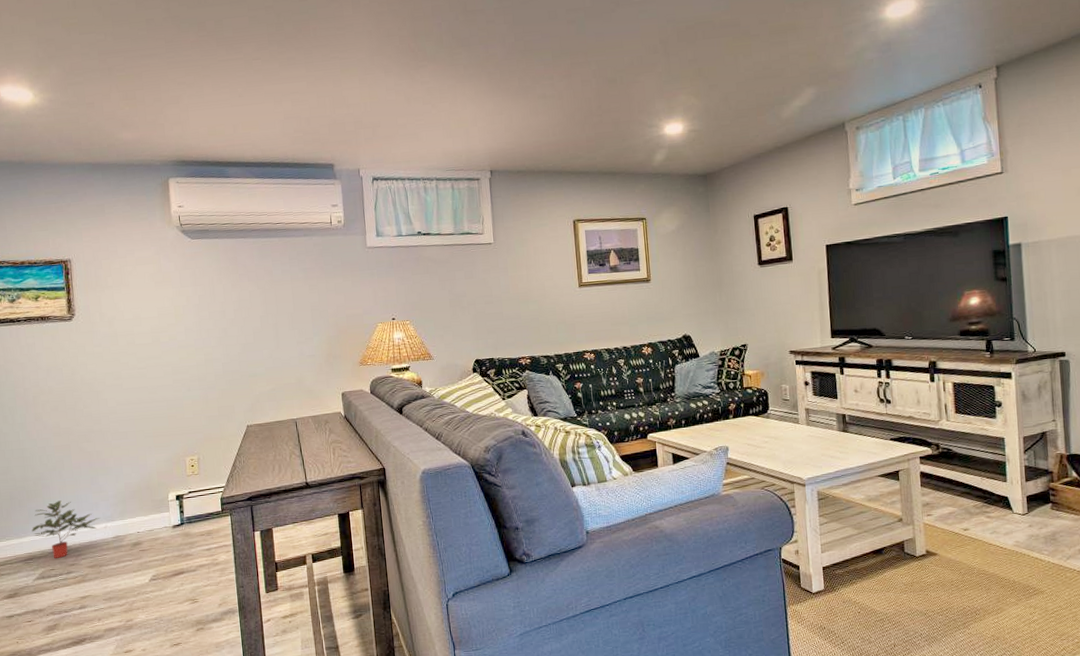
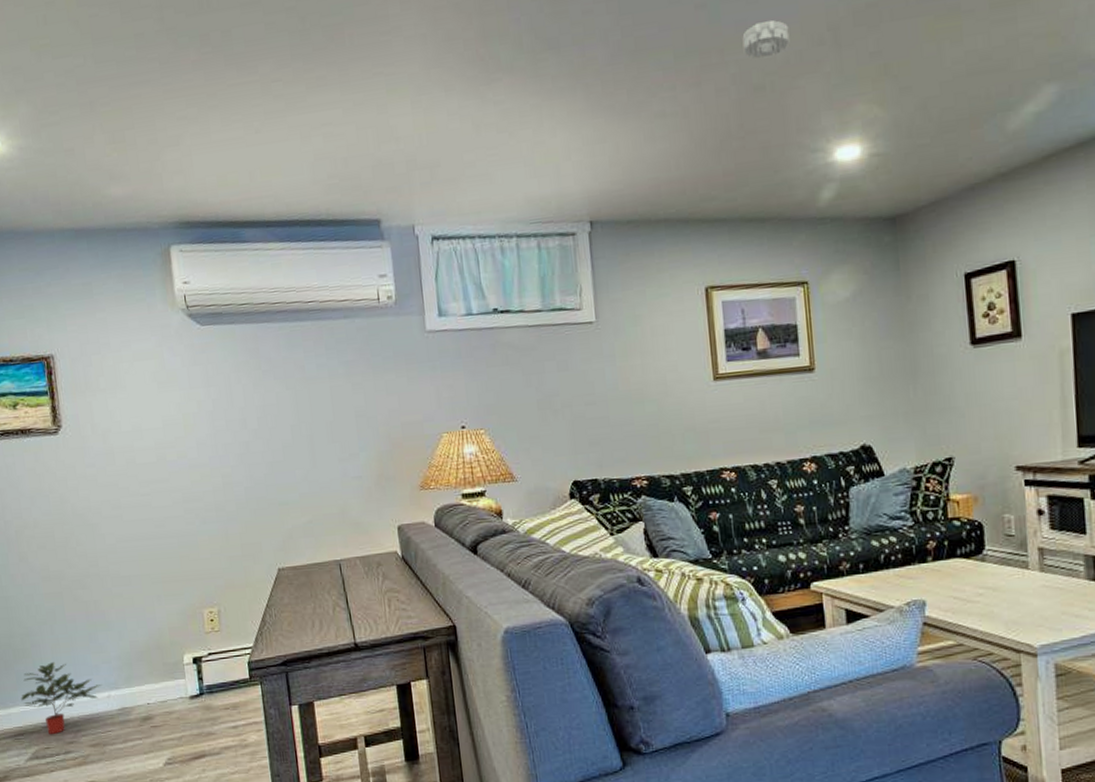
smoke detector: none [600,34,634,61] -> present [742,19,790,59]

